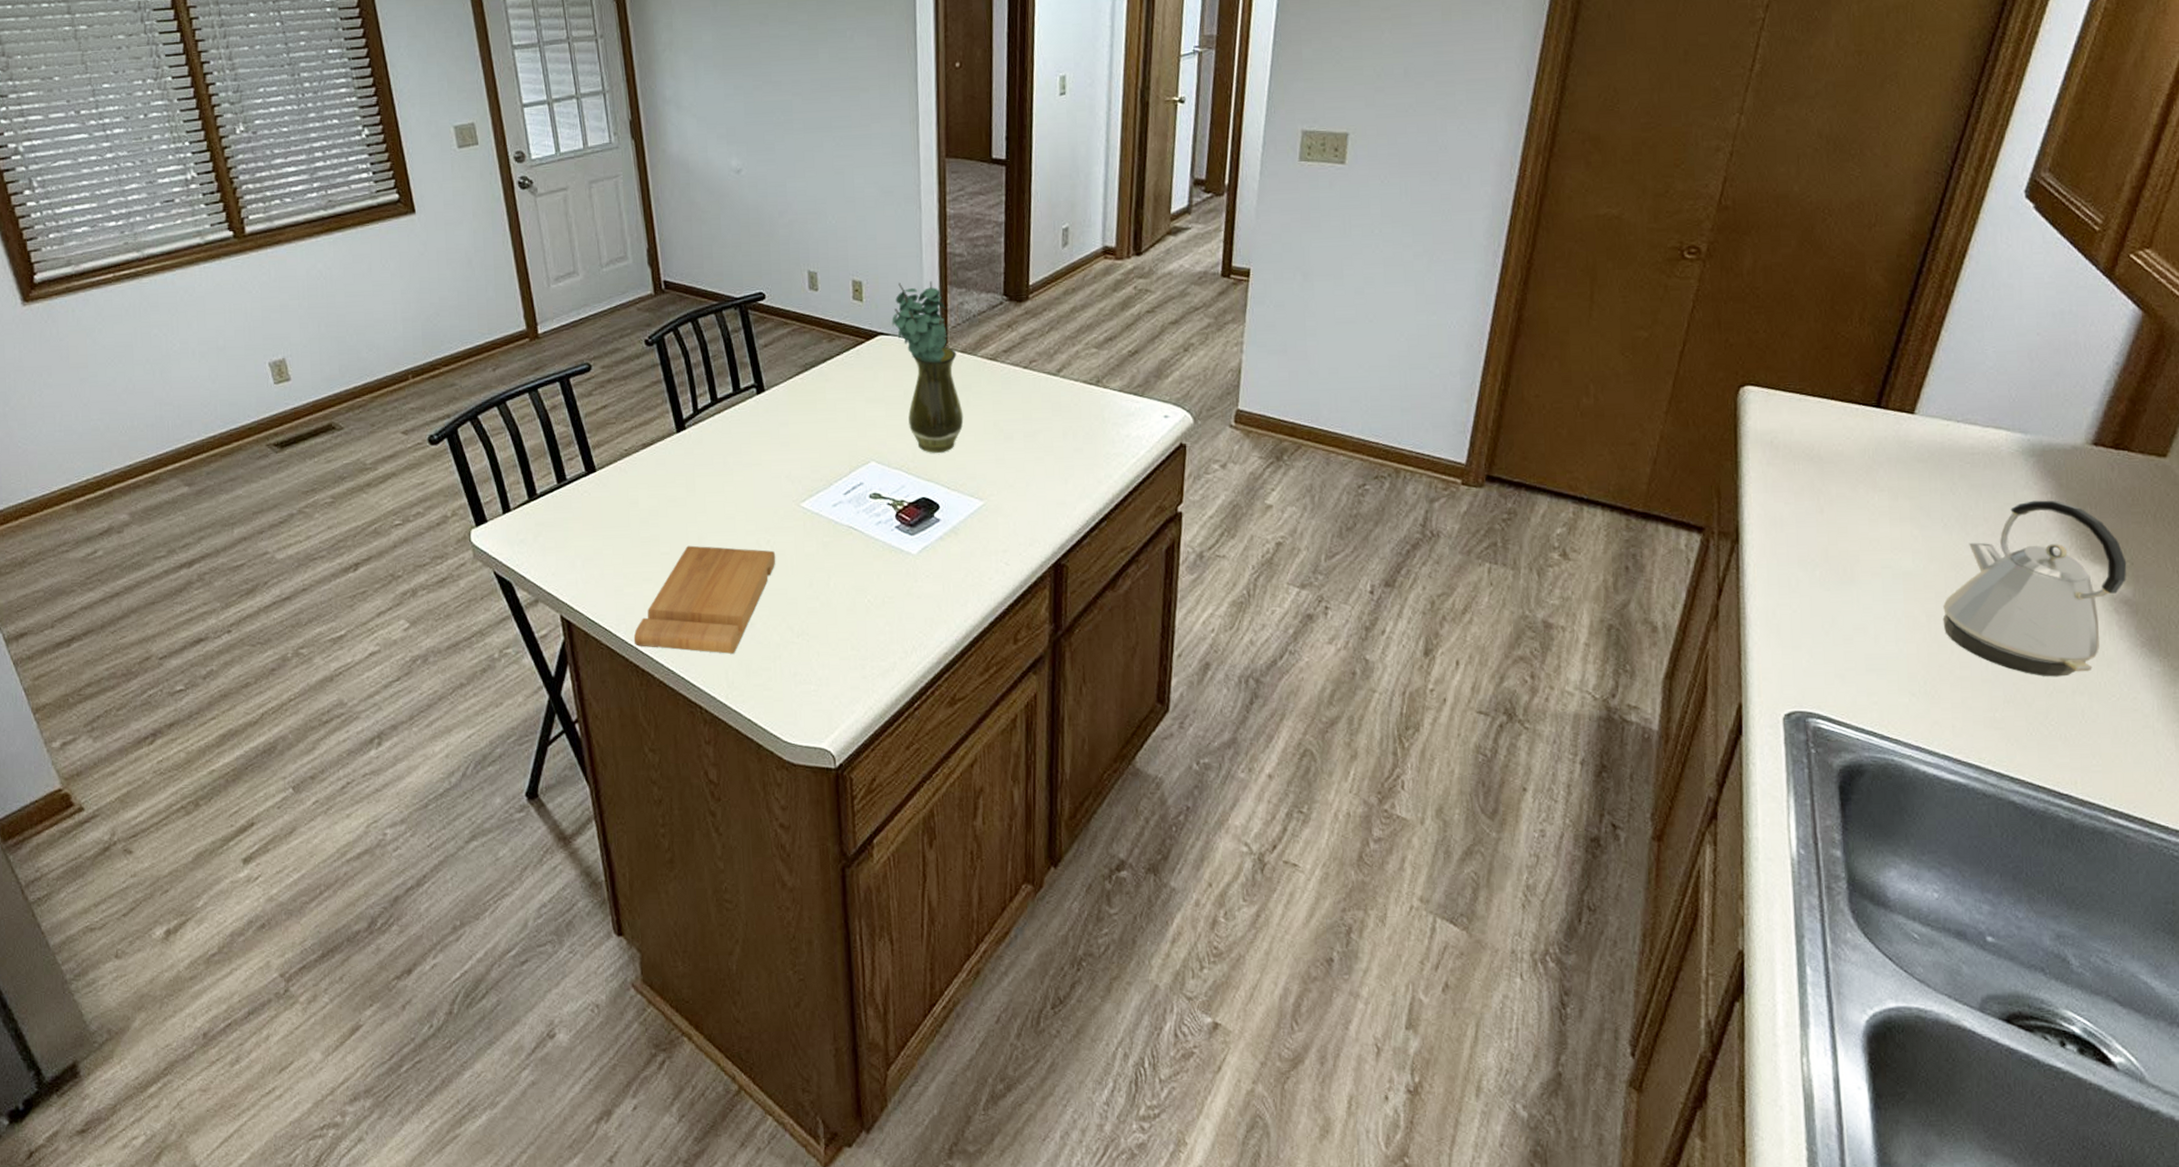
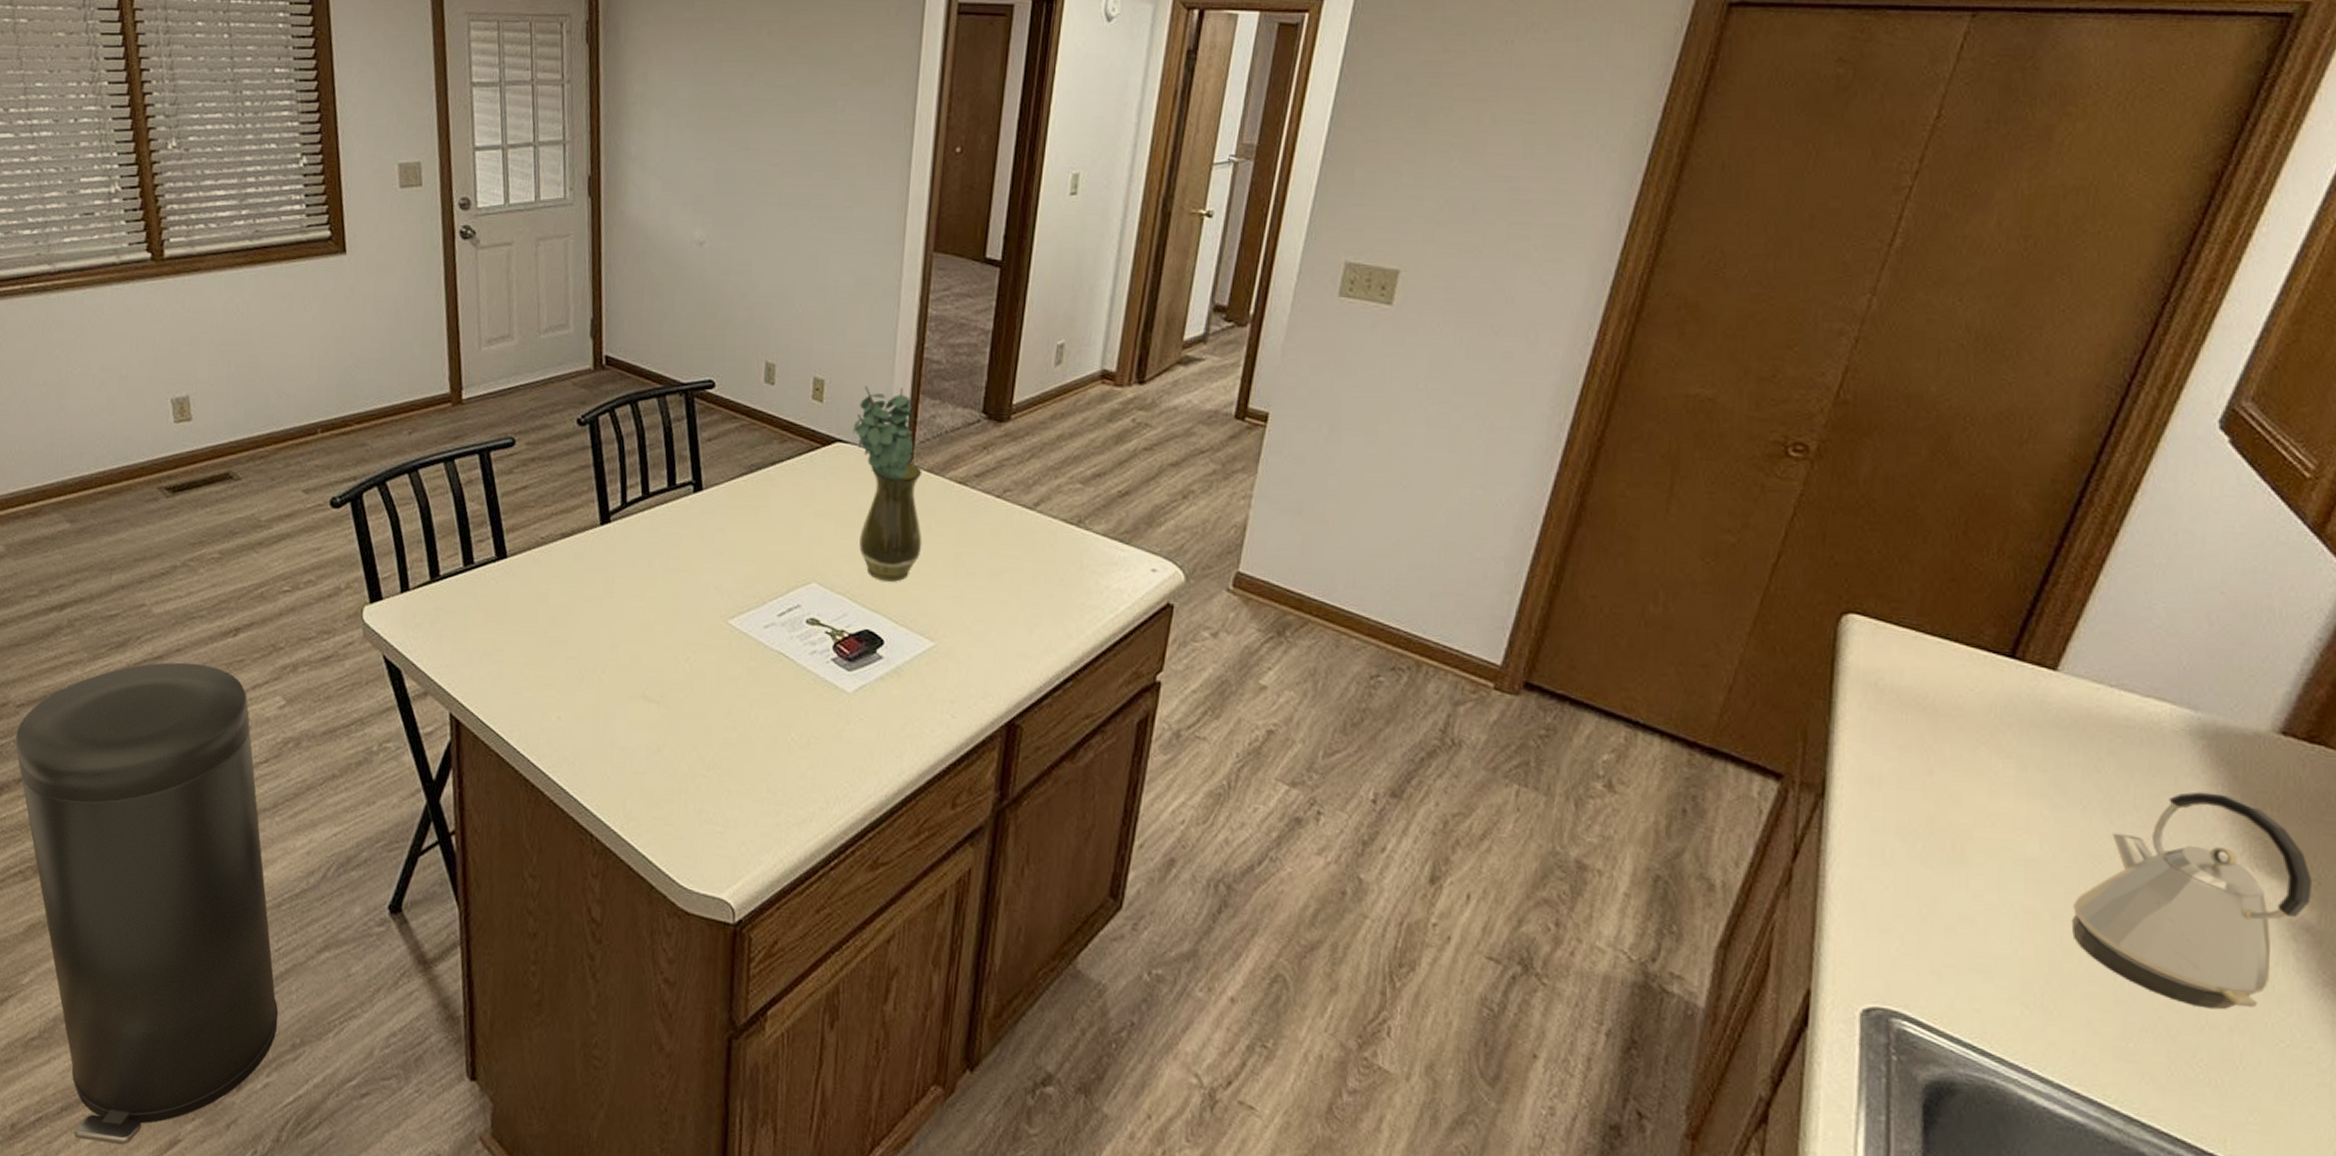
pedal bin: none [162,599,438,1038] -> present [15,662,278,1145]
cutting board: present [633,545,776,654] -> none [526,652,694,780]

